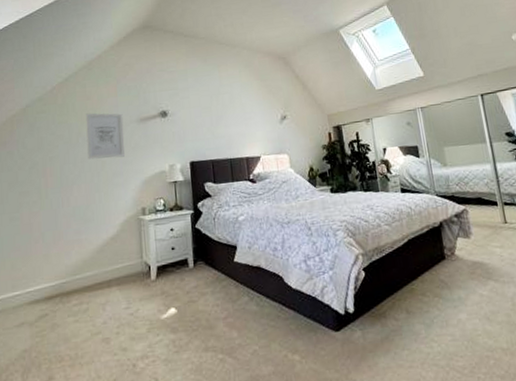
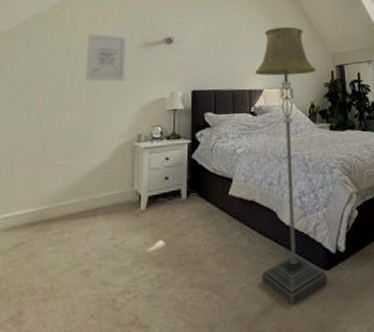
floor lamp: none [251,90,339,366] -> present [256,26,328,305]

